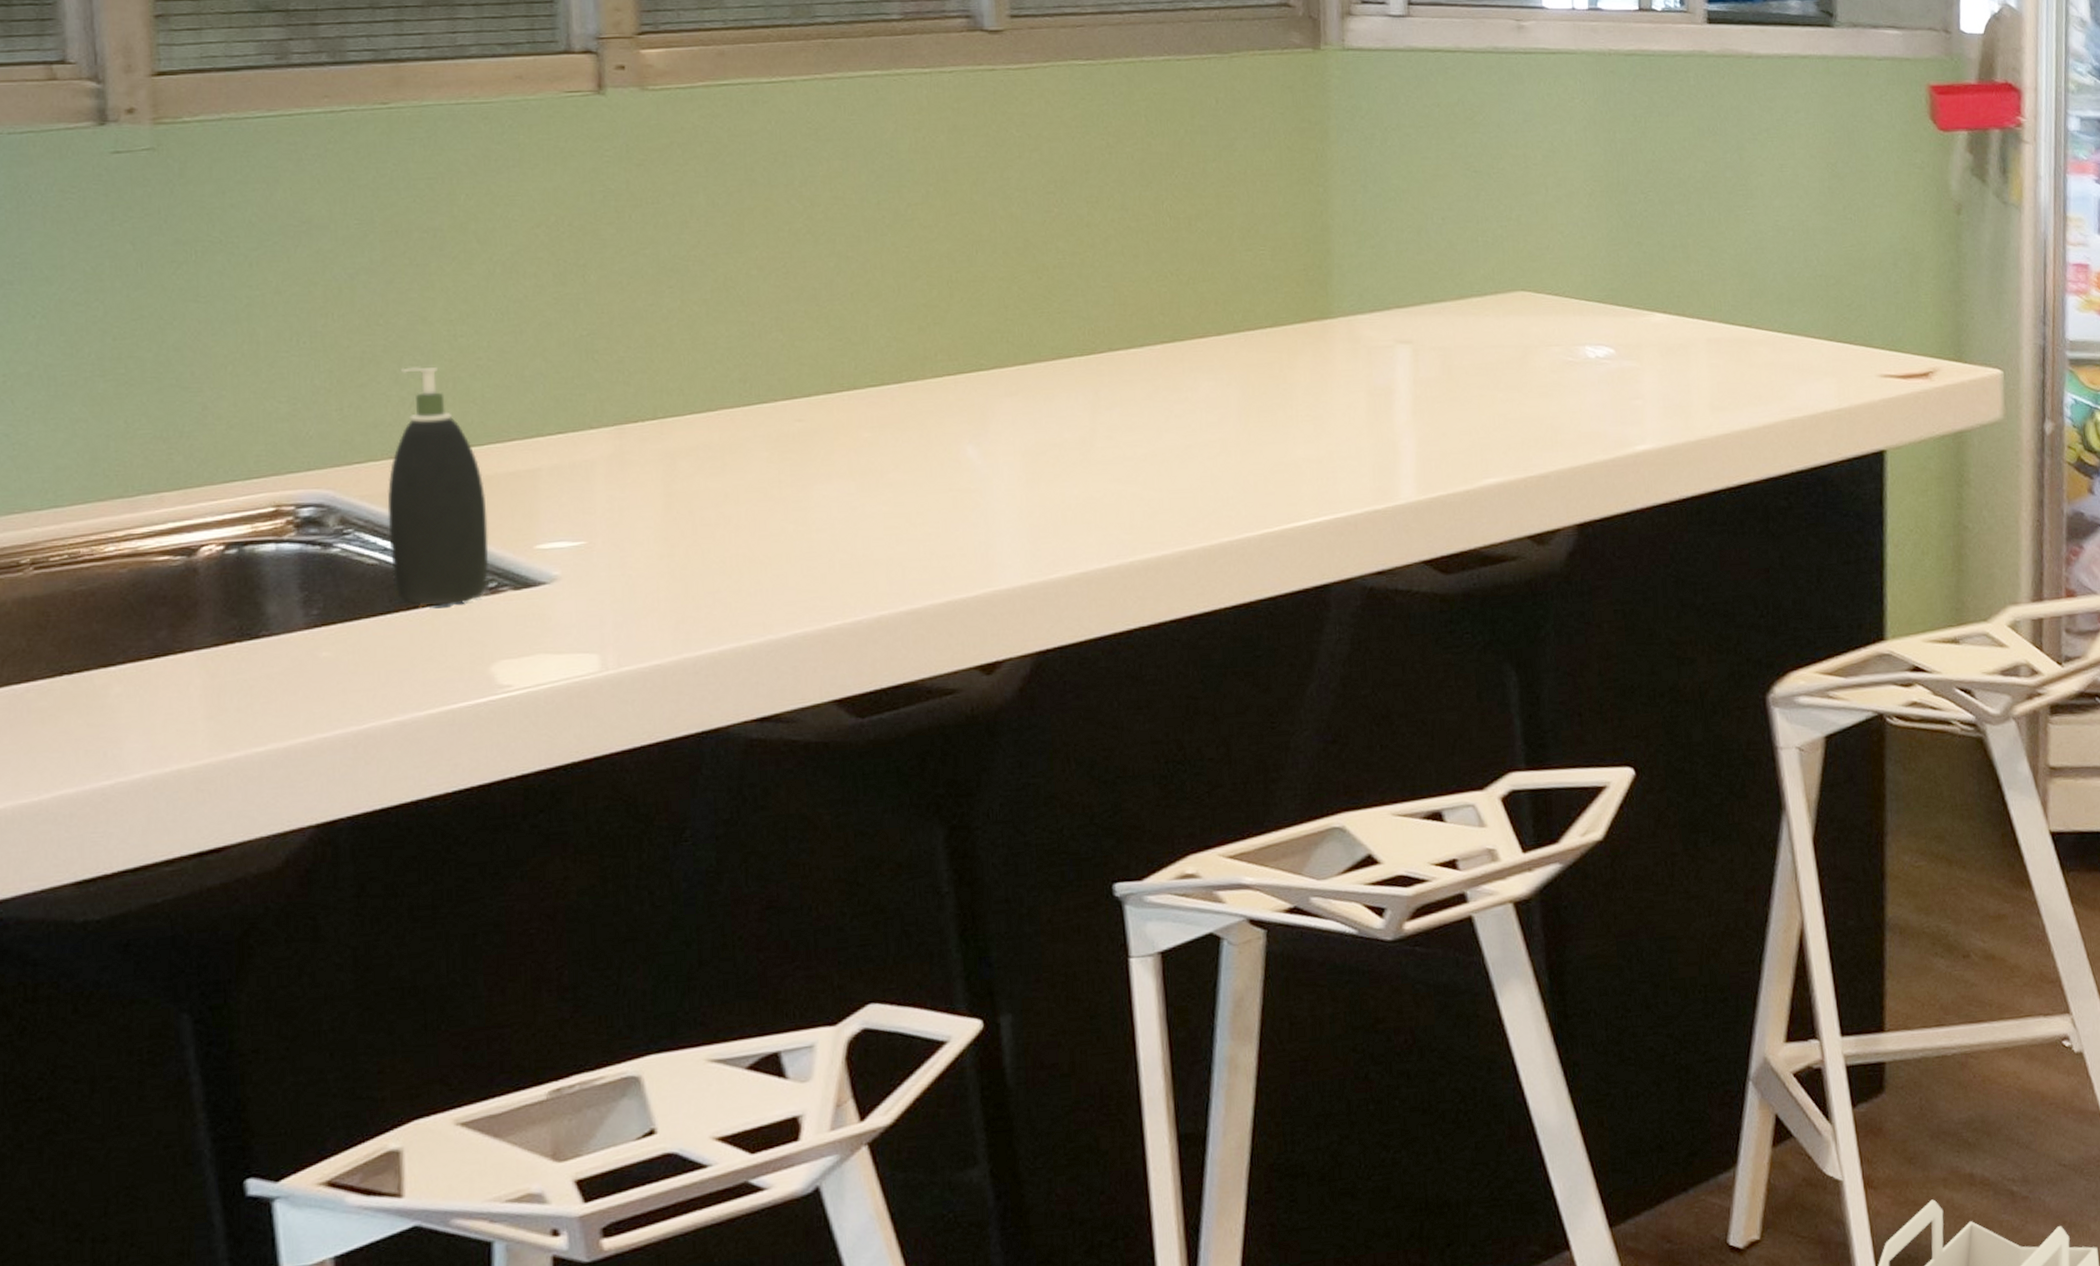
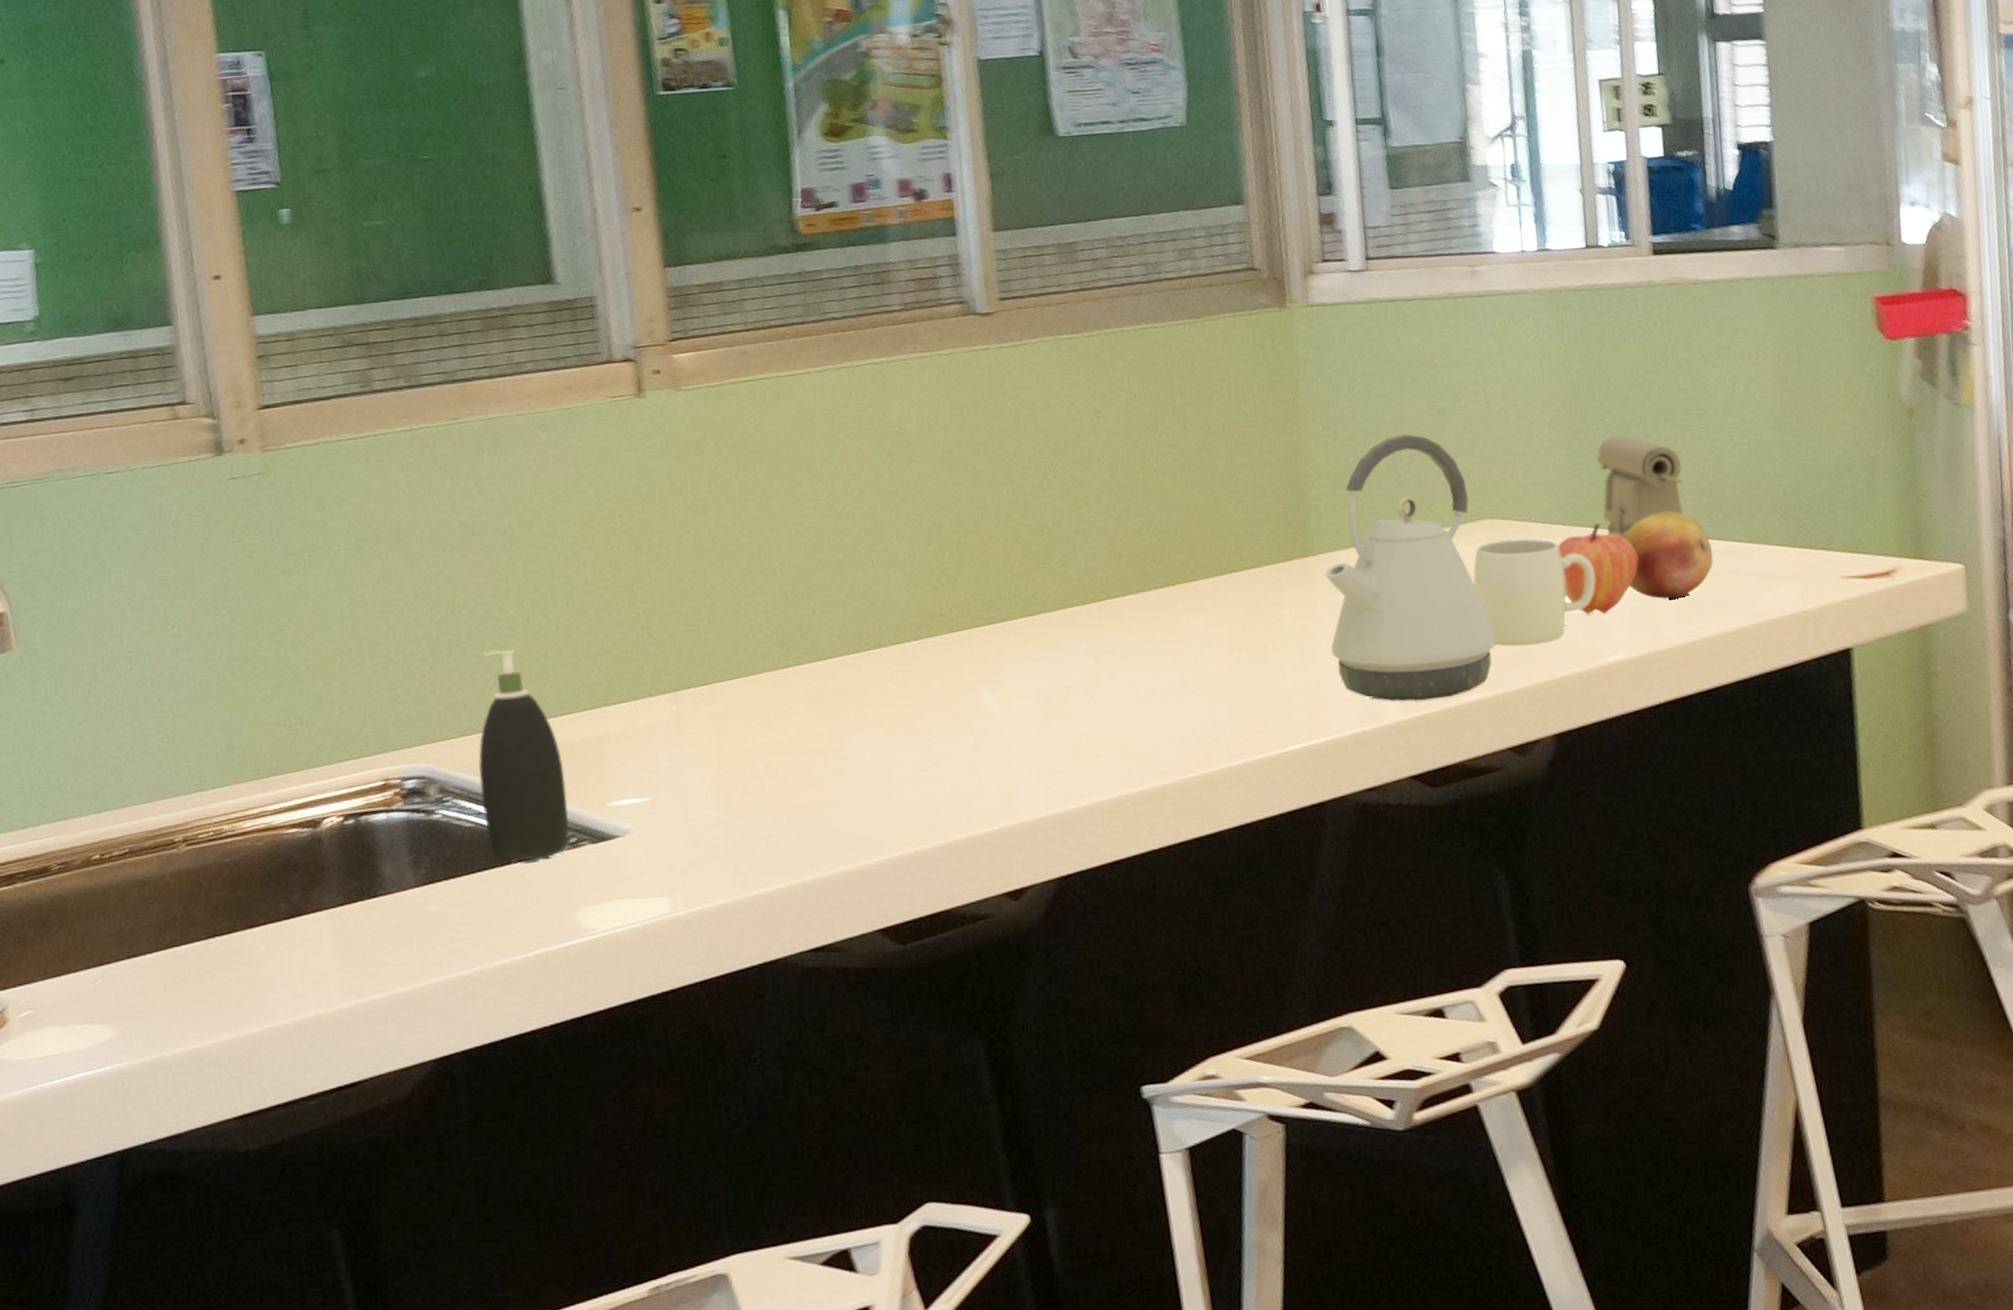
kettle: none [1344,194,1521,481] -> present [1325,434,1497,702]
mug: none [1500,313,1628,430] -> present [1473,538,1596,647]
fruit: none [1591,301,1674,399] -> present [1558,521,1639,614]
roll-top bag: none [1637,211,1724,320] -> present [1597,434,1683,538]
fruit: none [1659,294,1751,388] -> present [1623,511,1713,600]

